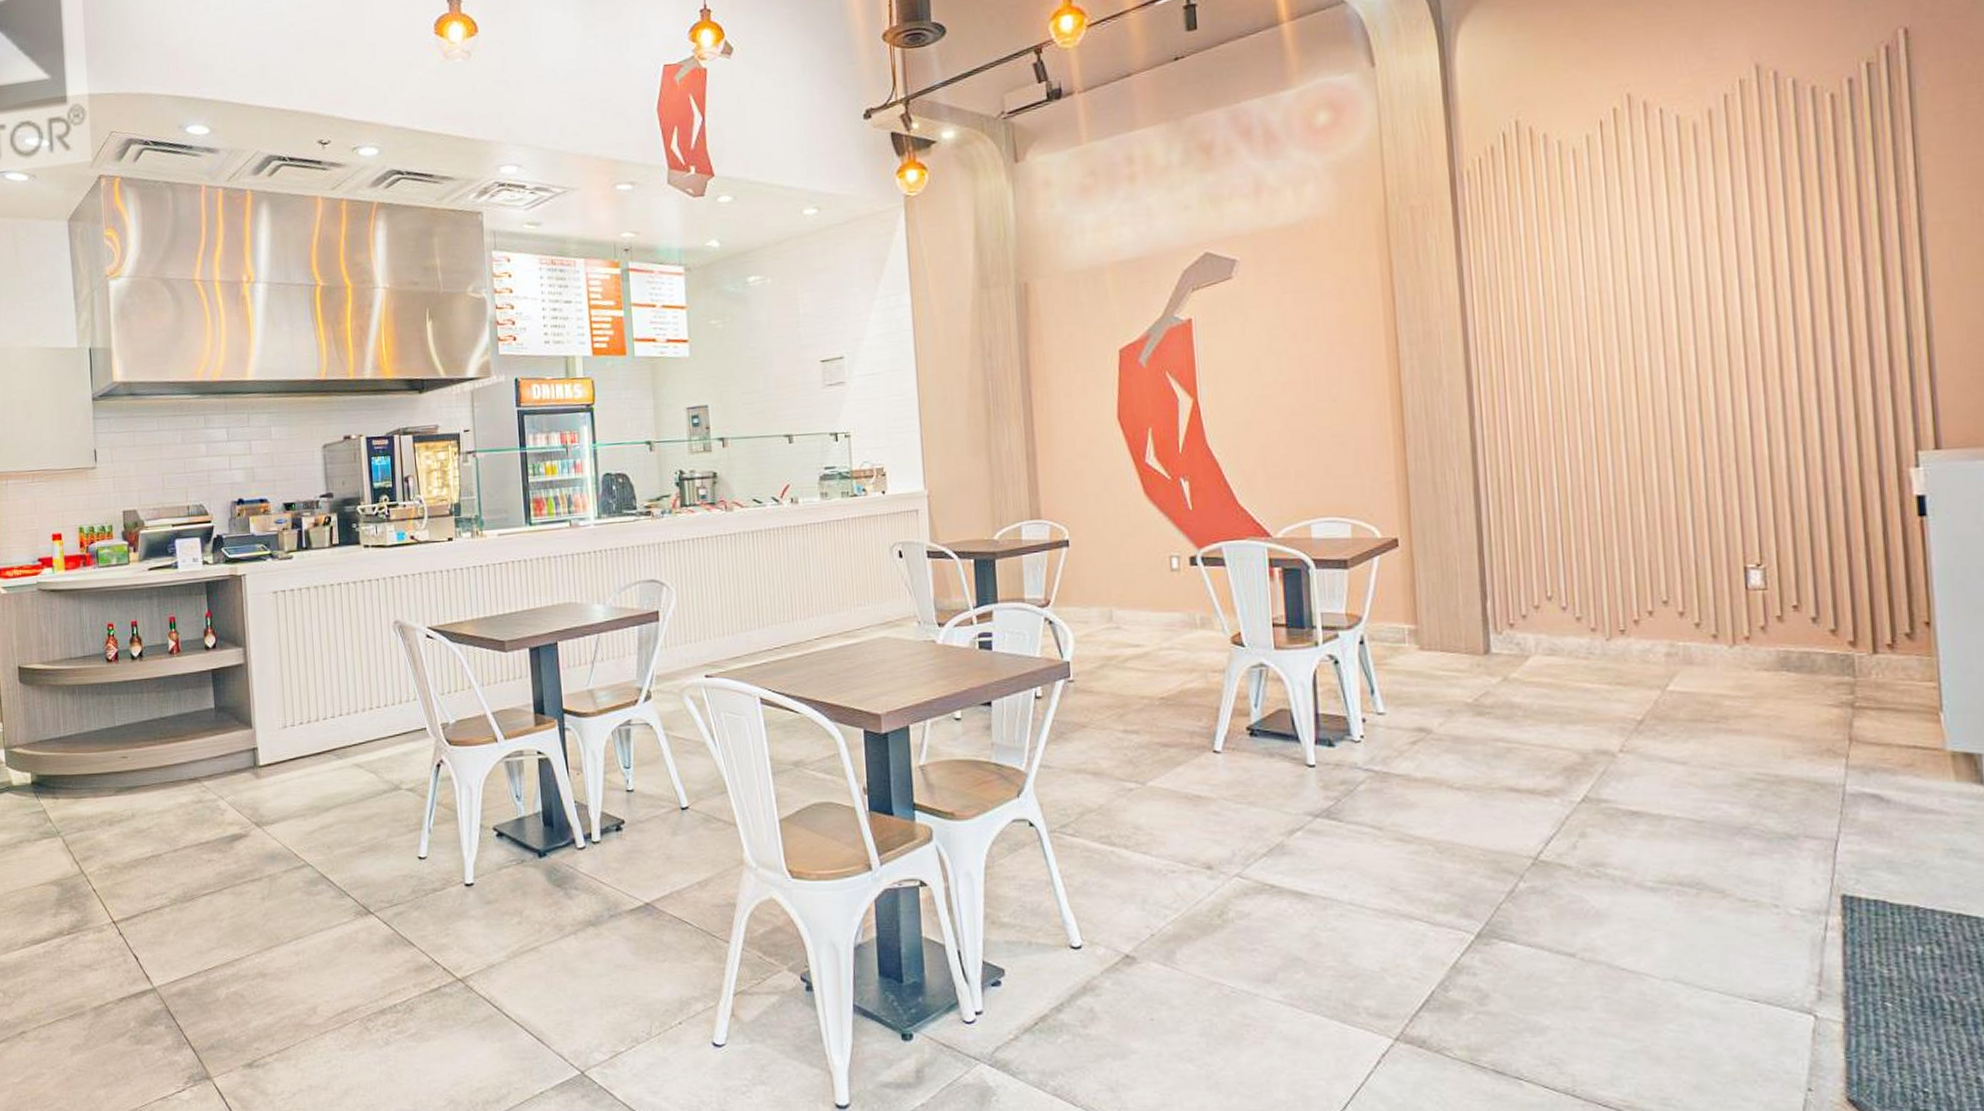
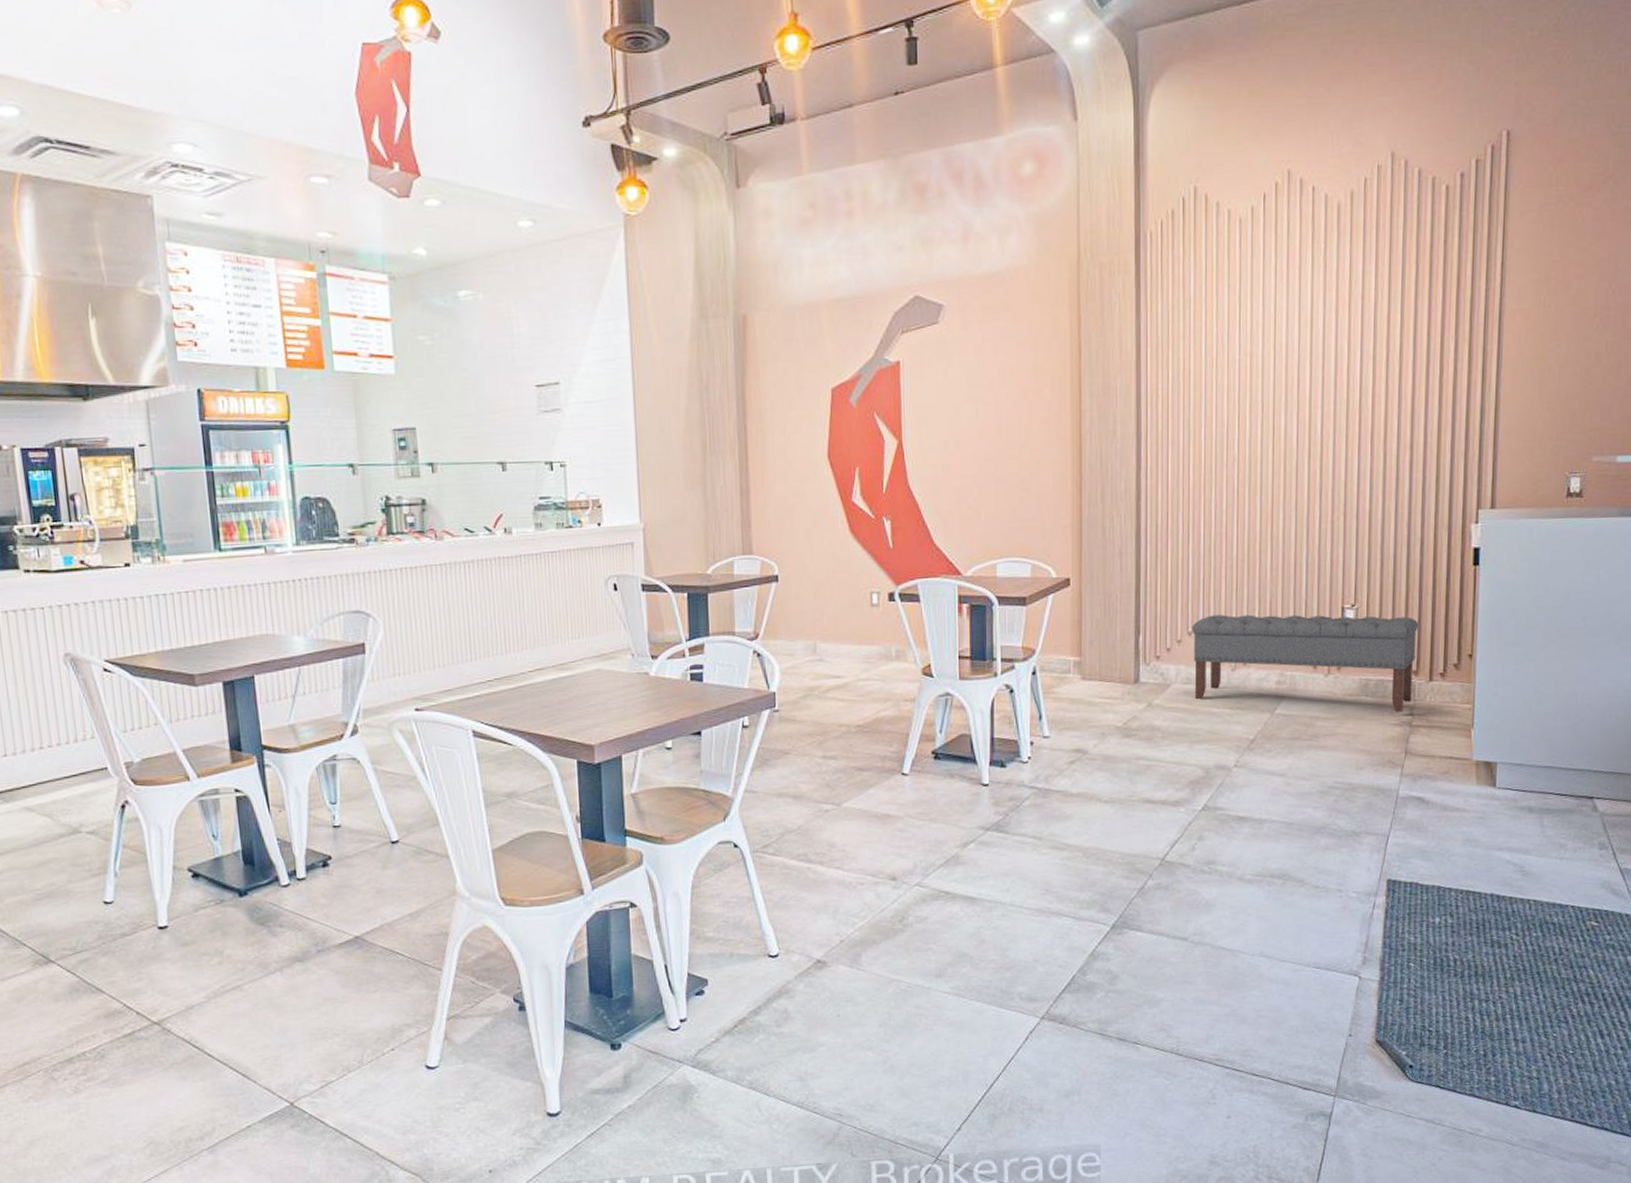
bench: none [1551,576,1851,691] -> present [1192,614,1419,712]

